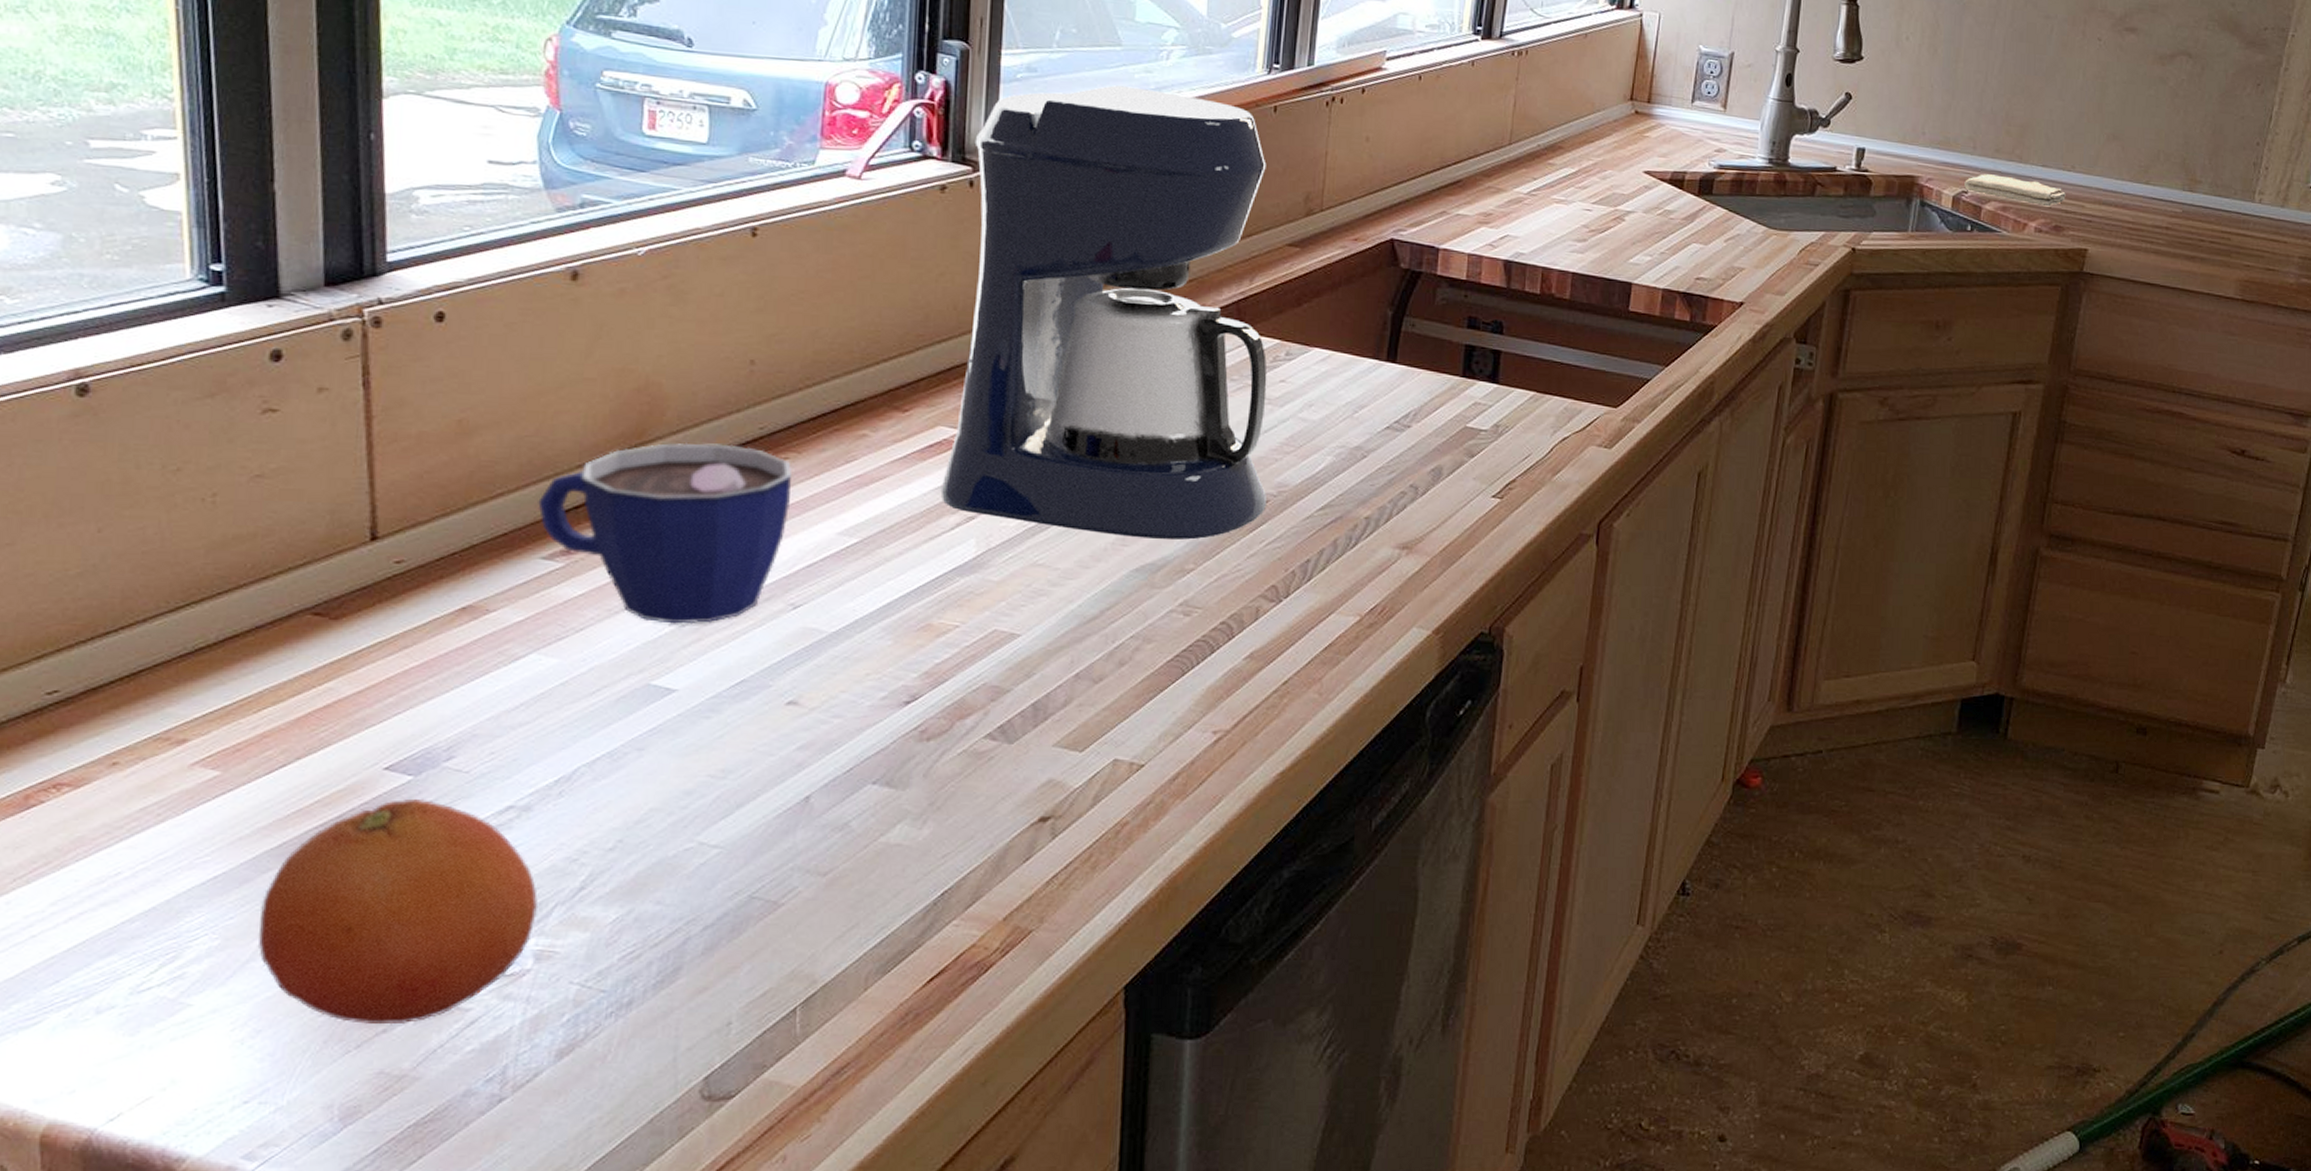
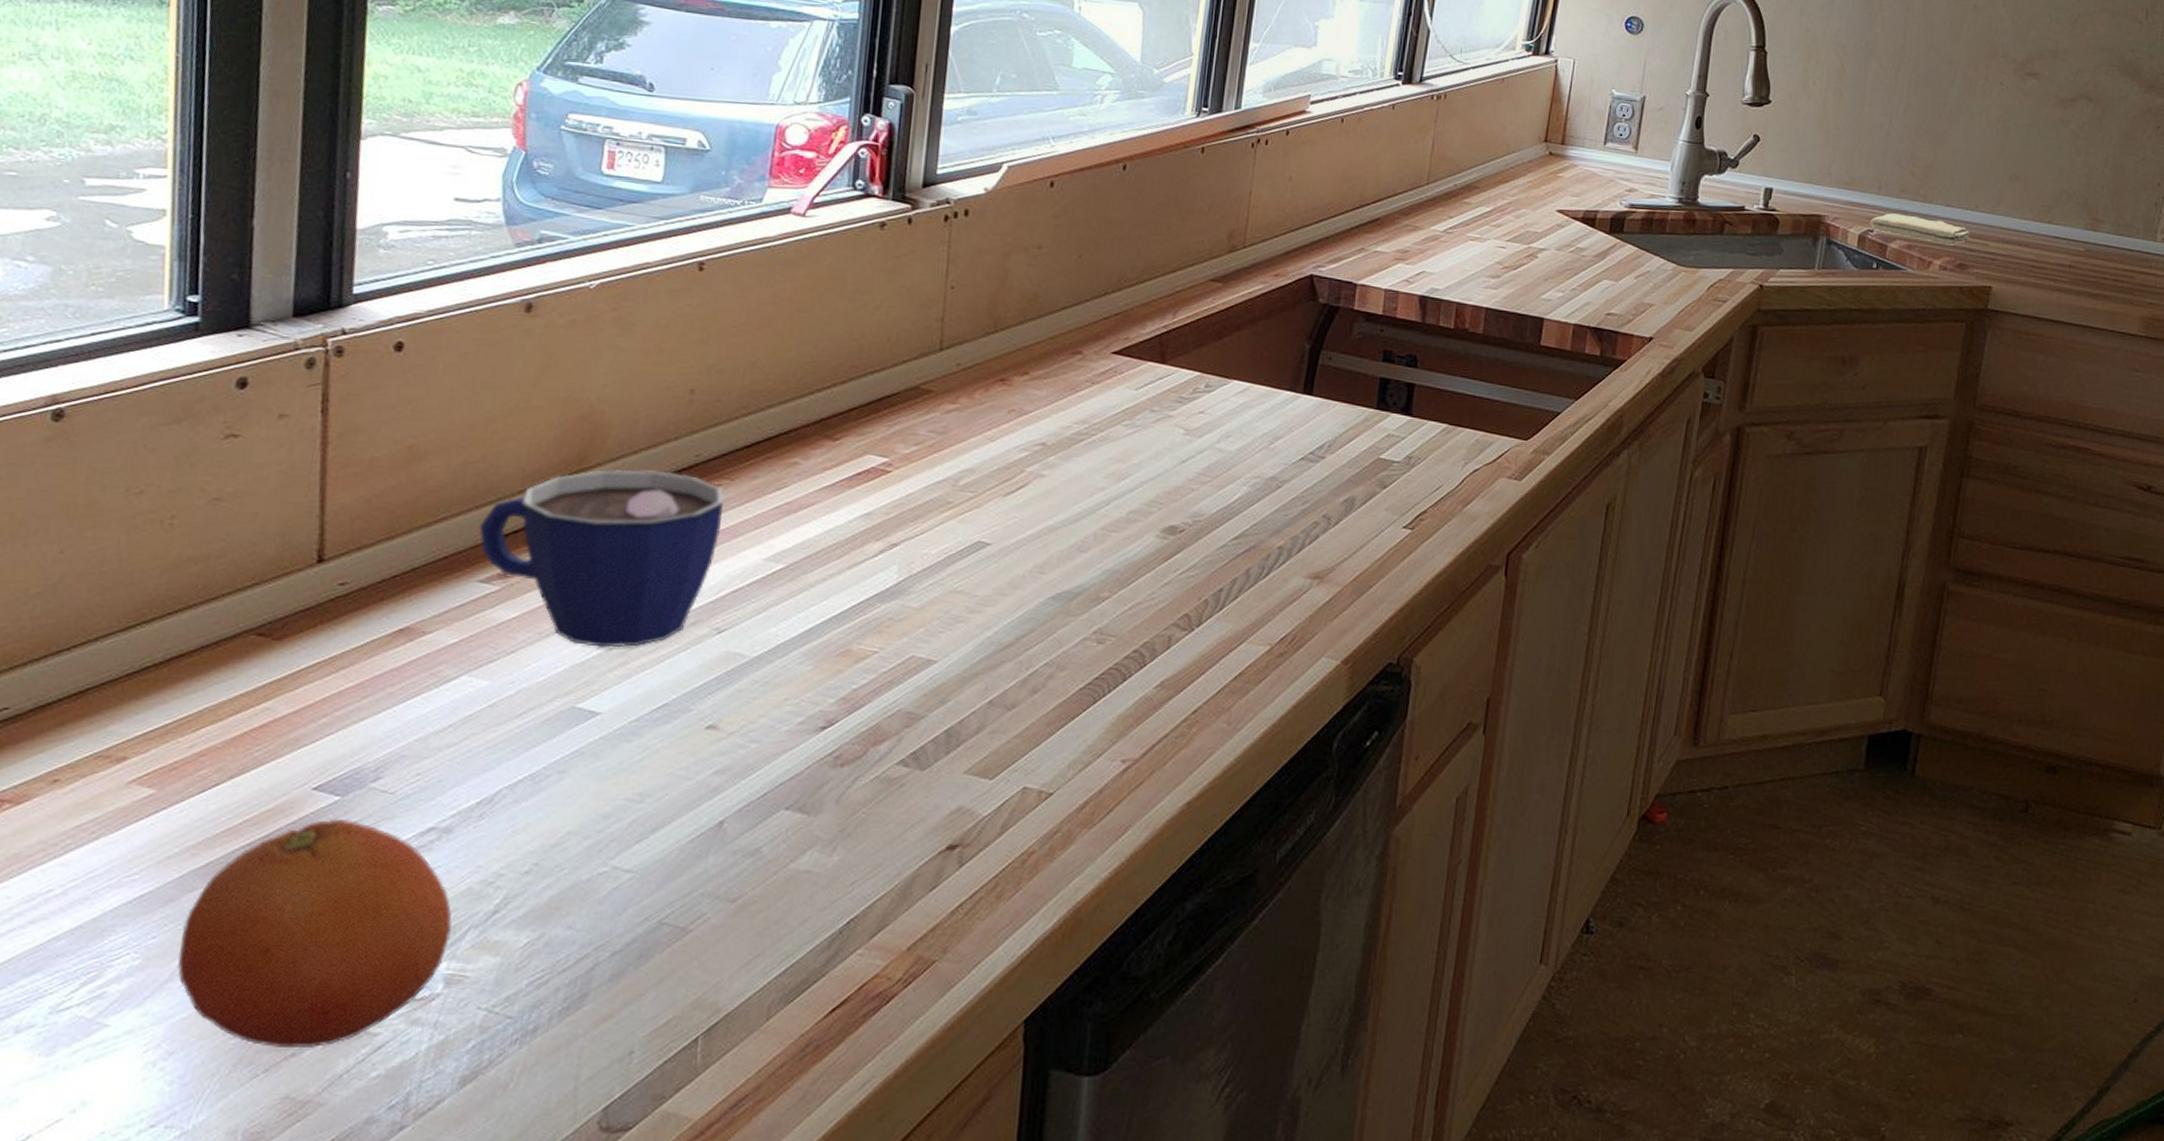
coffee maker: present [940,85,1268,540] -> none [866,127,1193,568]

